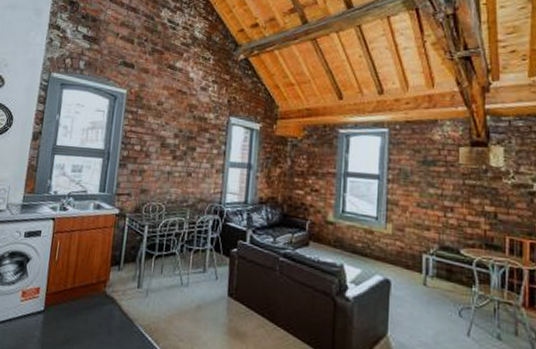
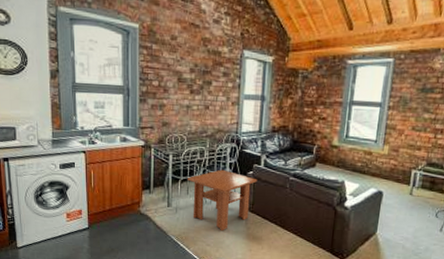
coffee table: none [163,244,242,323] -> present [188,169,258,231]

